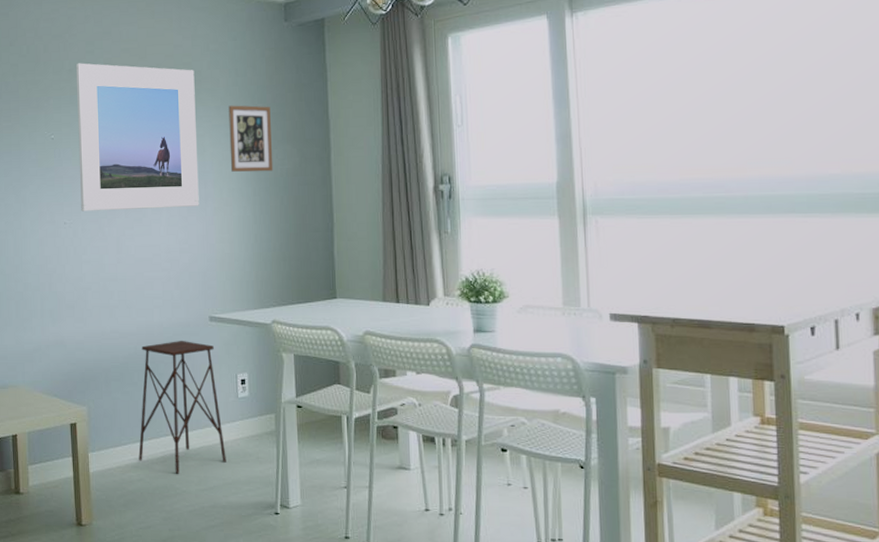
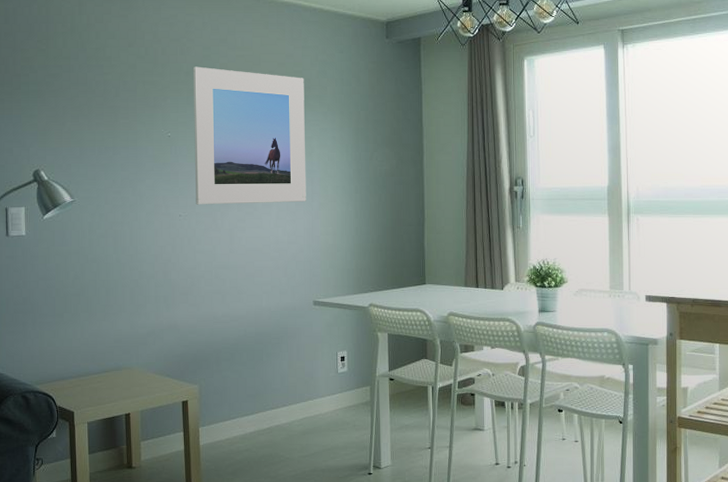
side table: present [138,341,226,474] -> none [246,323,326,443]
picture frame: present [228,105,273,172] -> none [335,111,373,172]

